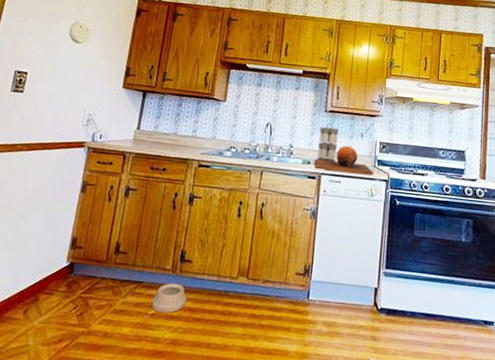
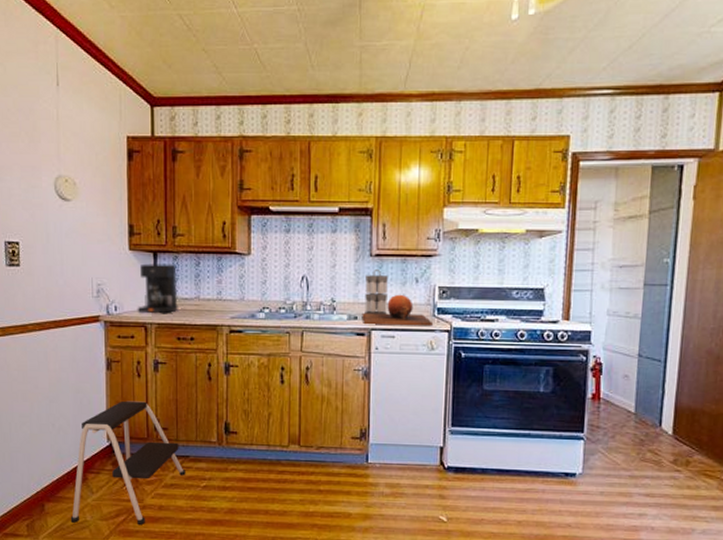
step stool: none [11,222,137,353] -> present [70,400,186,526]
coffee maker: none [119,100,161,146] -> present [137,263,178,314]
pet bowl: present [151,283,187,314] -> none [201,455,238,485]

